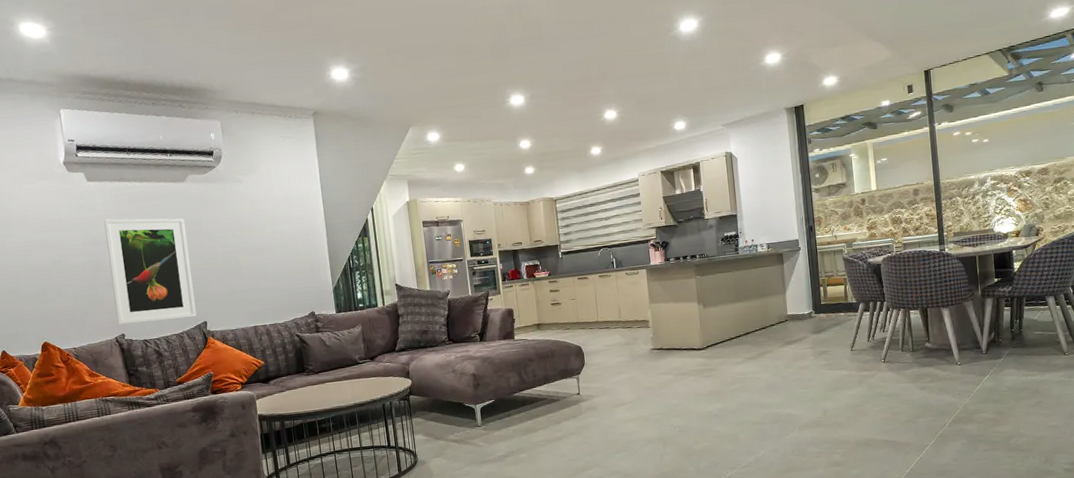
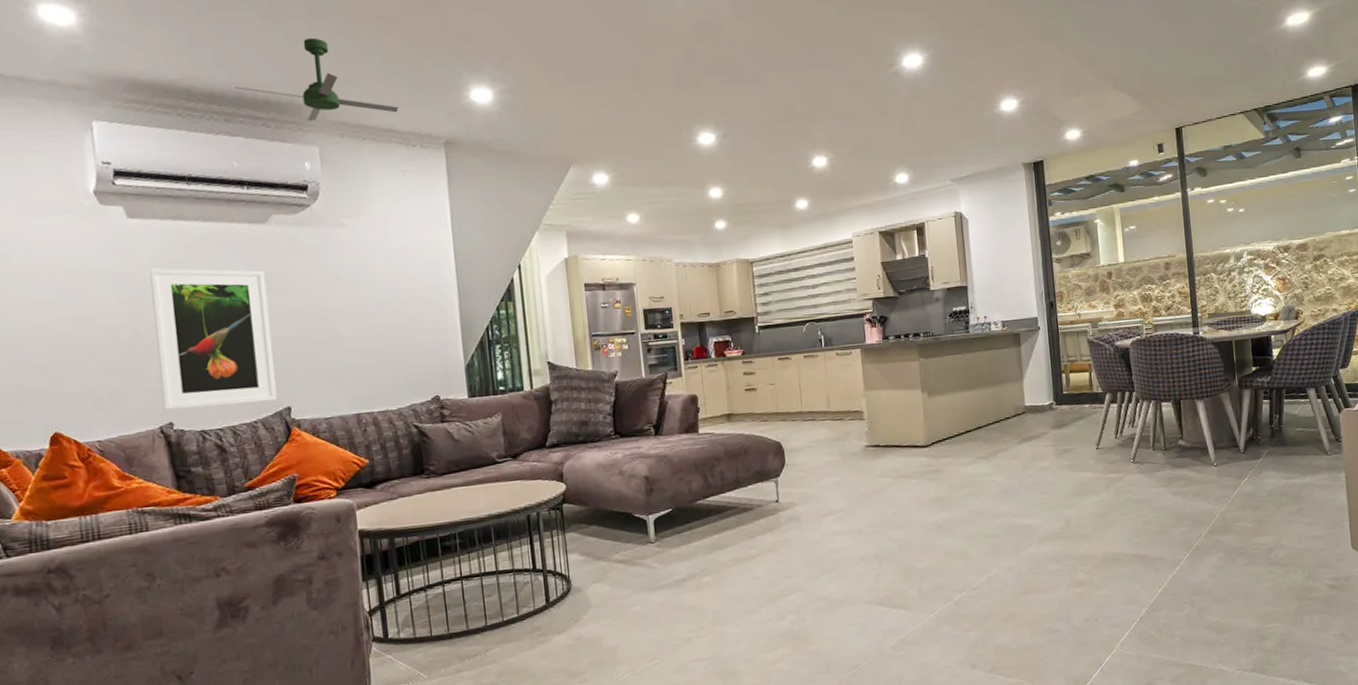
ceiling fan: none [158,36,278,101] -> present [234,37,399,121]

